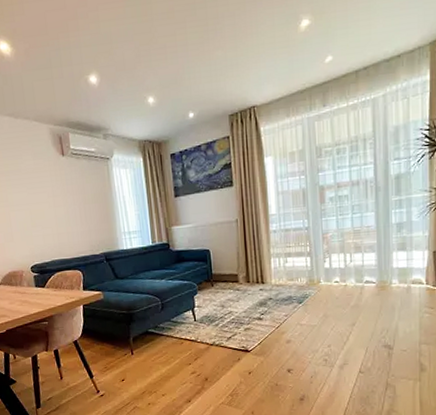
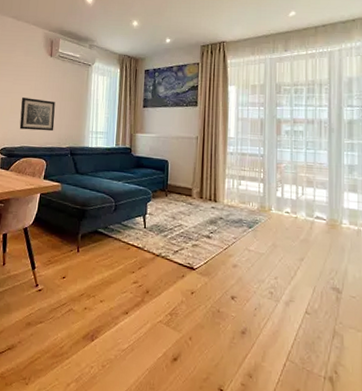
wall art: none [40,206,83,243] -> present [19,98,55,132]

